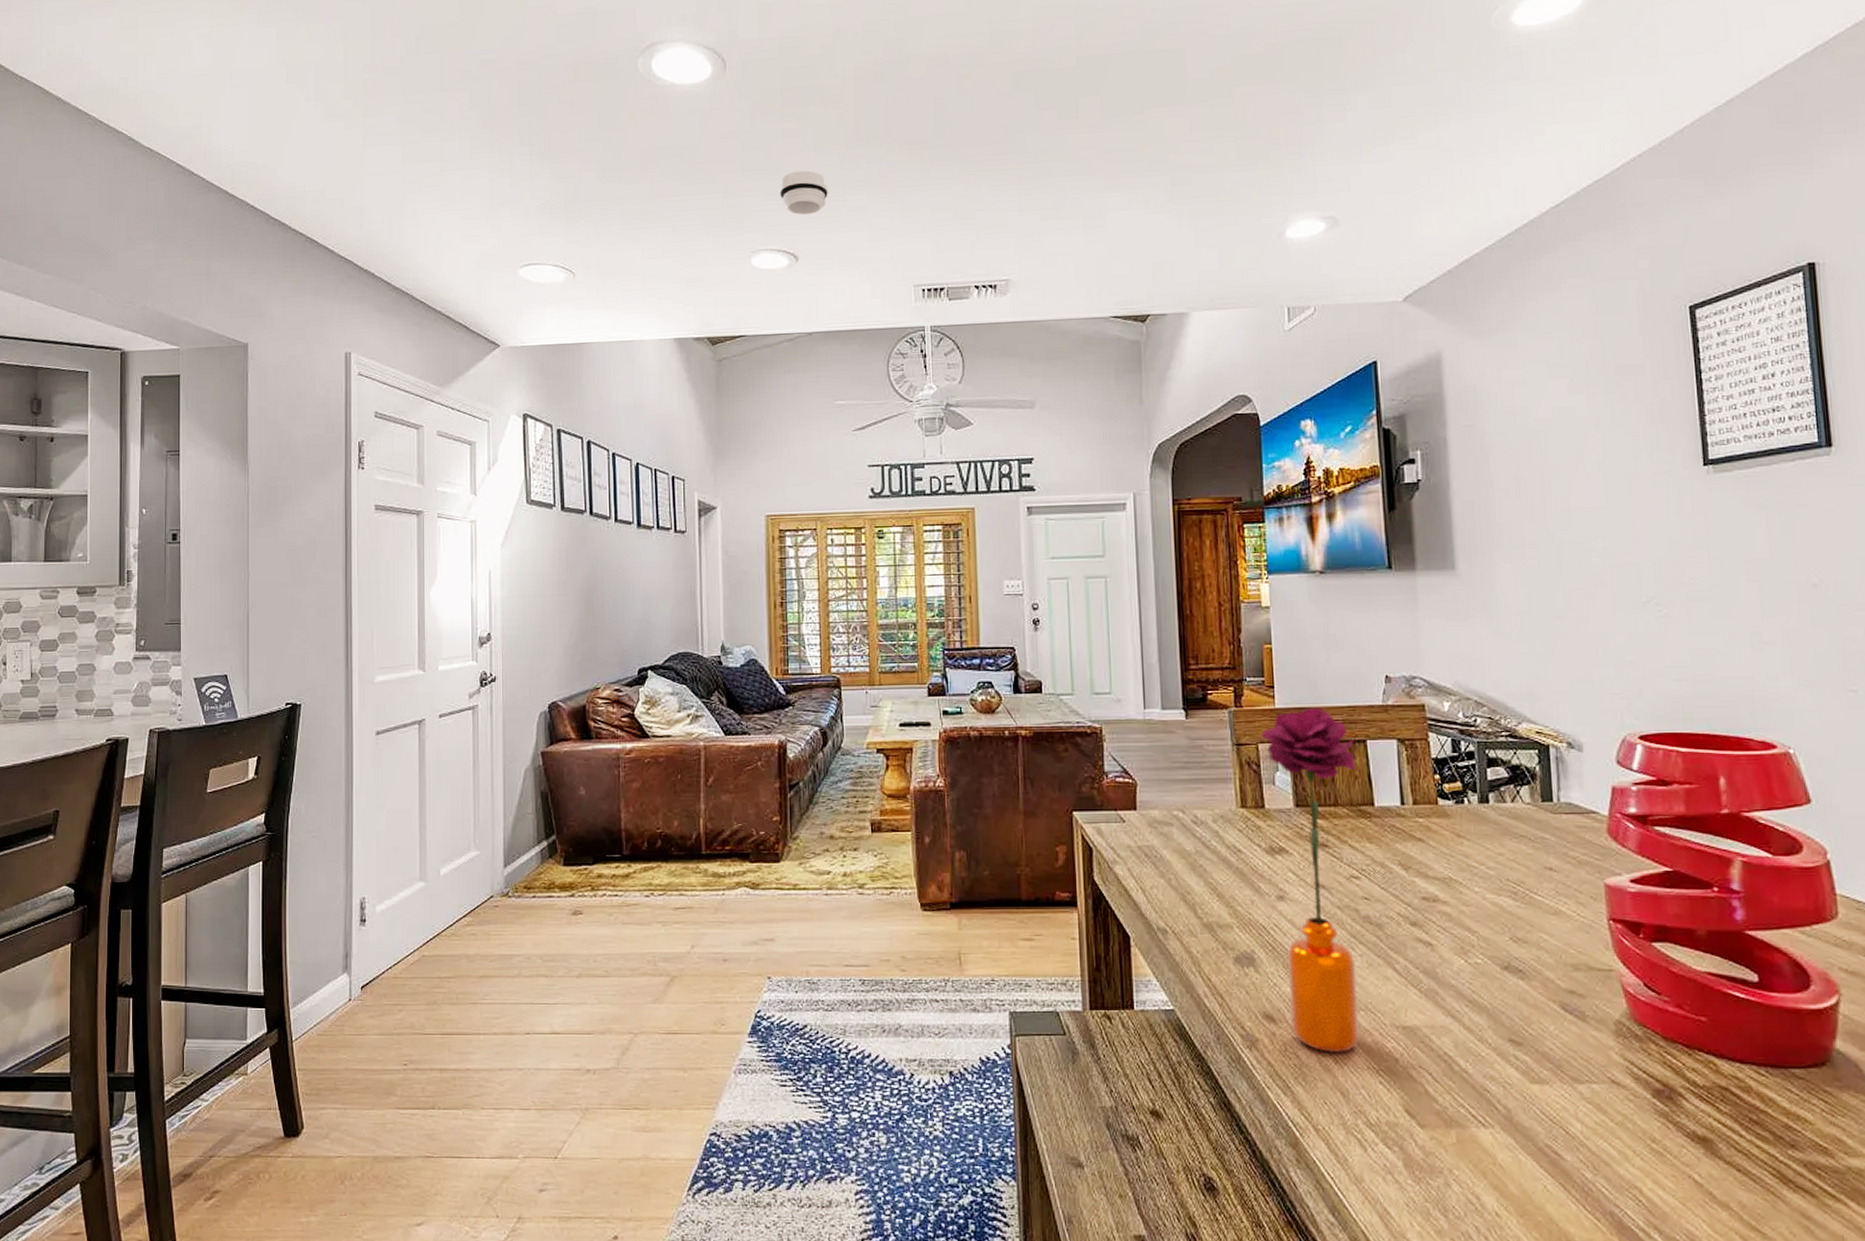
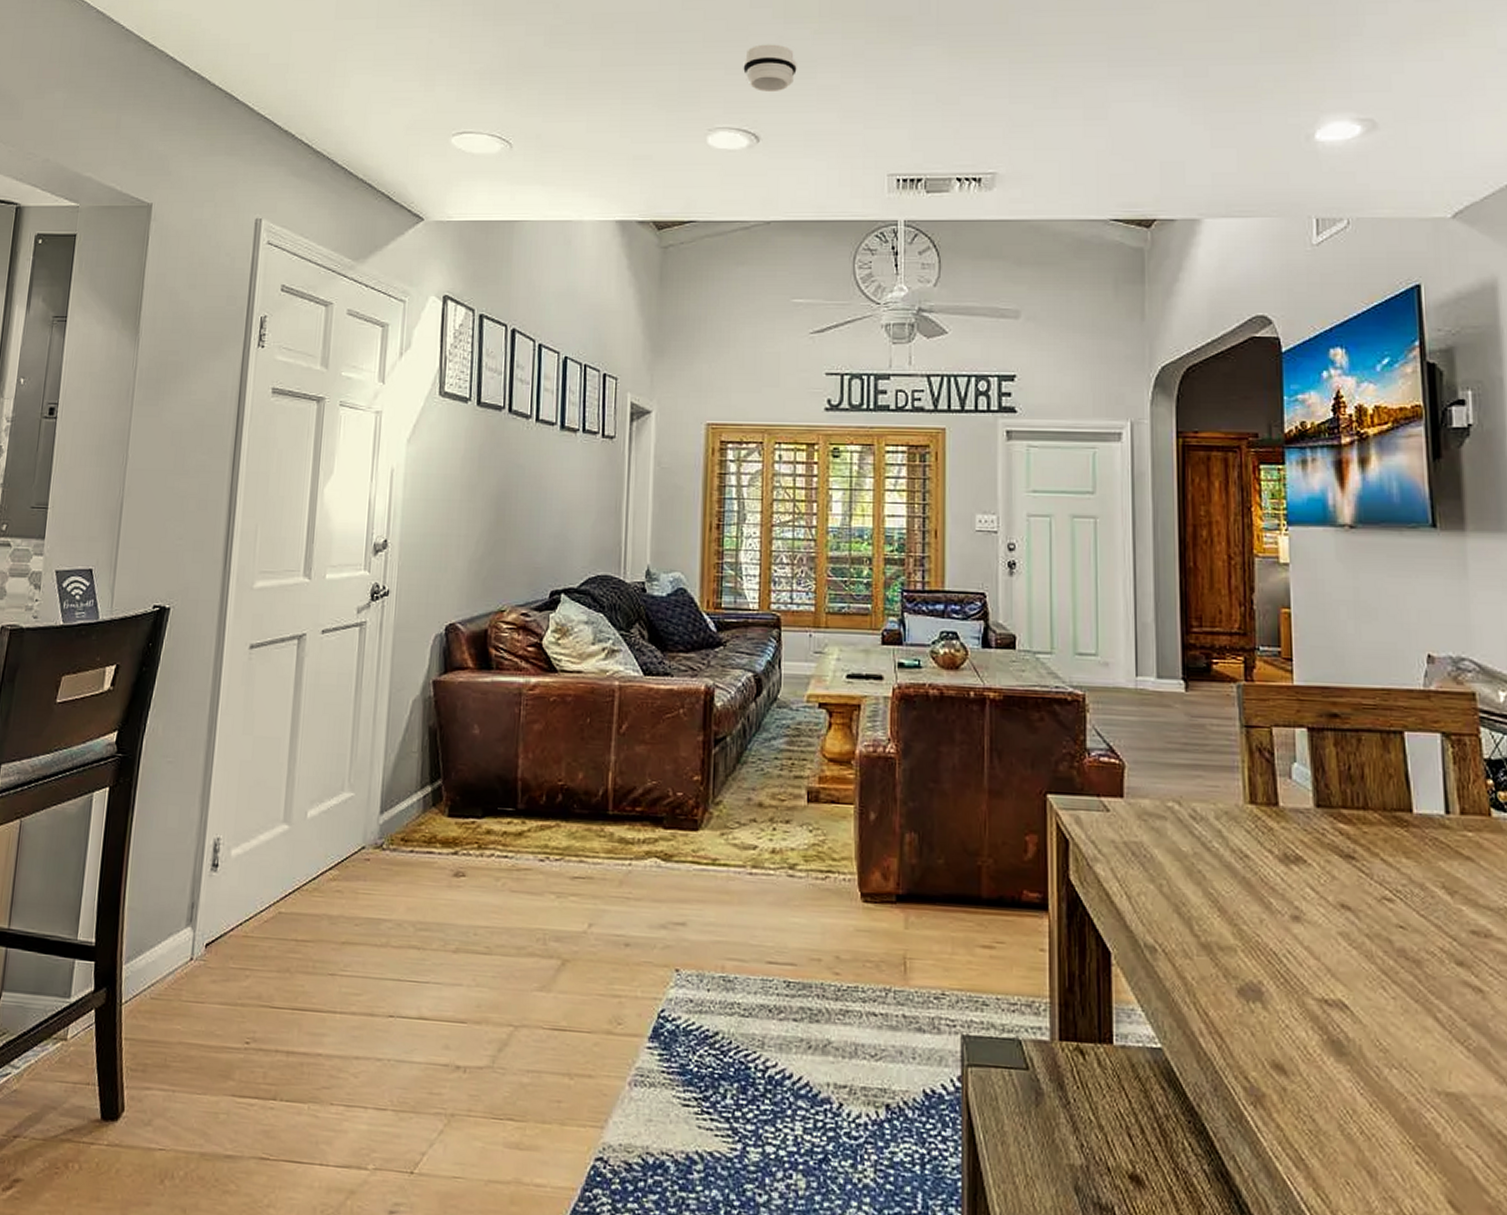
flower: present [1259,707,1359,1052] -> none [1274,687,1390,1120]

